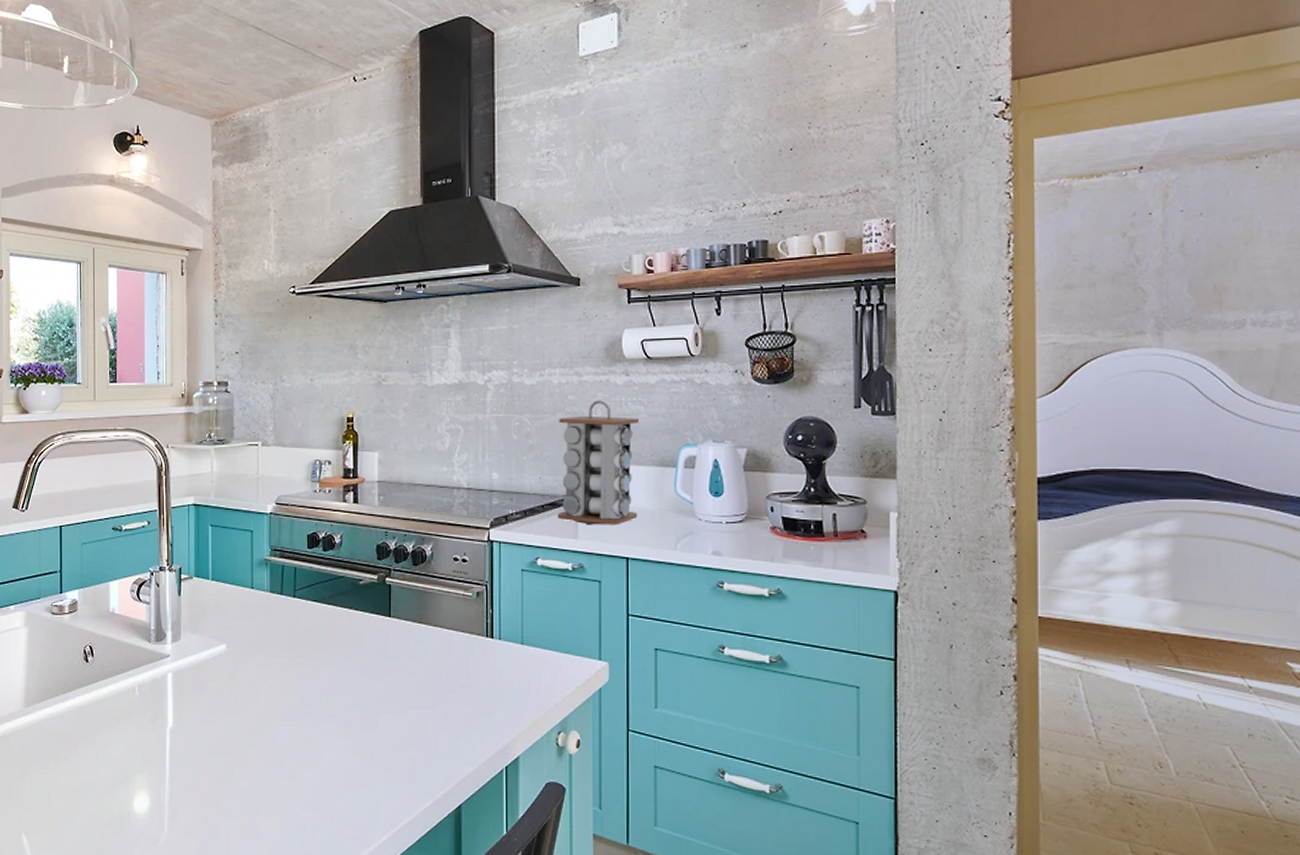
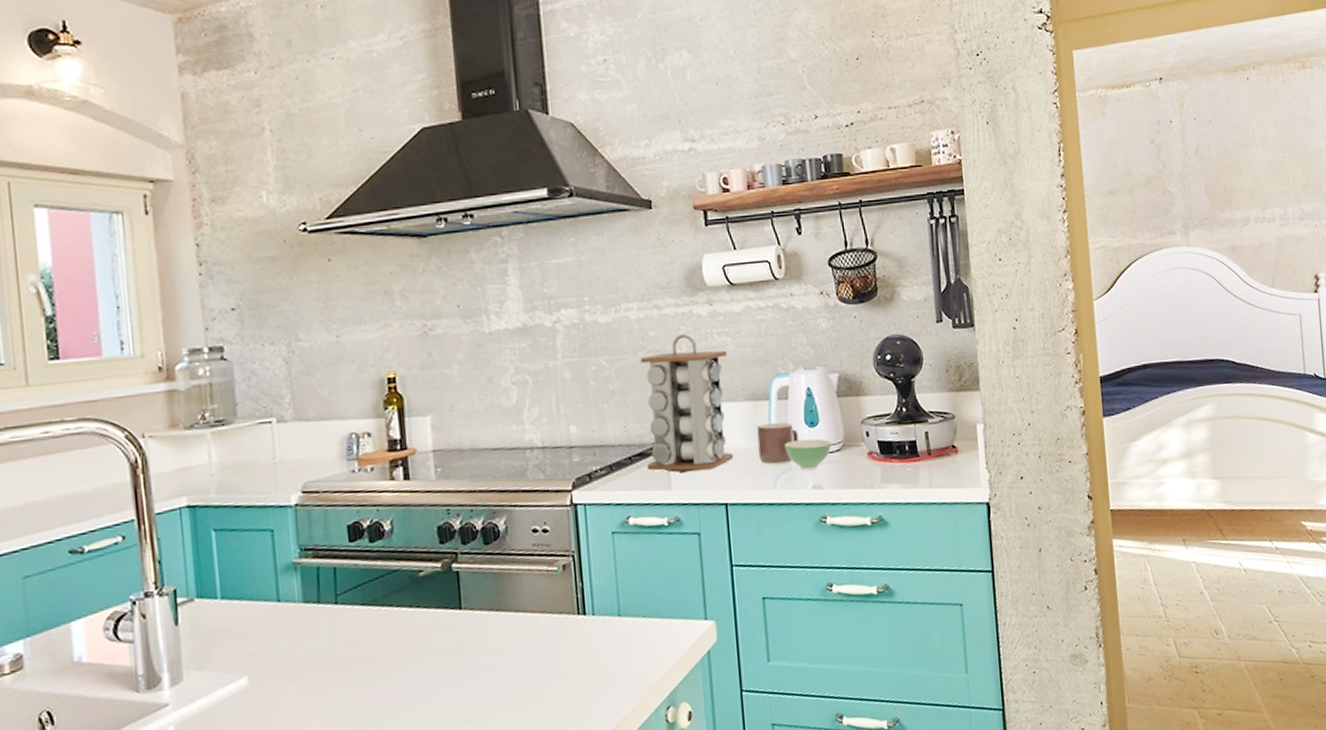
mug: none [662,488,702,529] -> present [756,422,799,466]
bowl: none [686,508,735,538] -> present [783,439,832,472]

